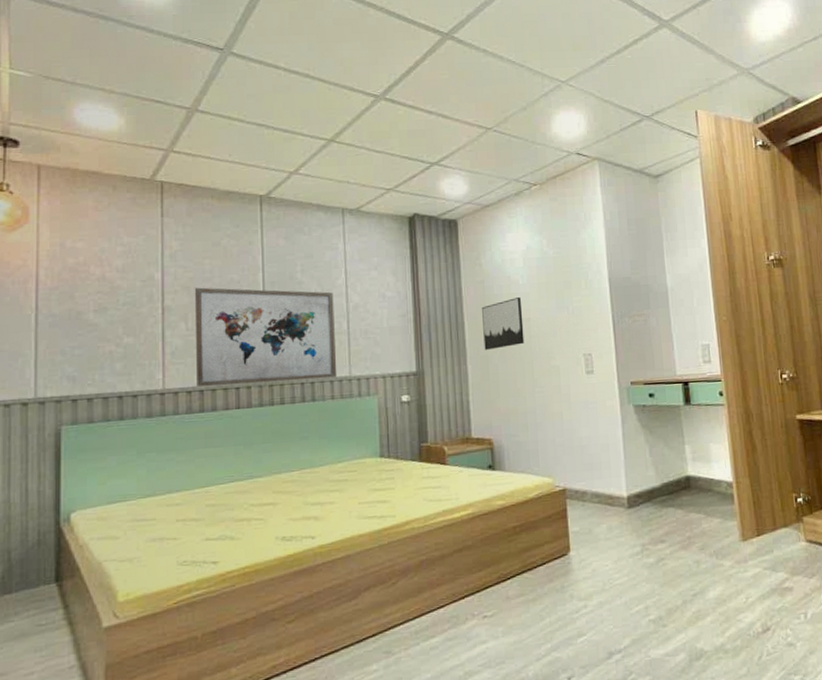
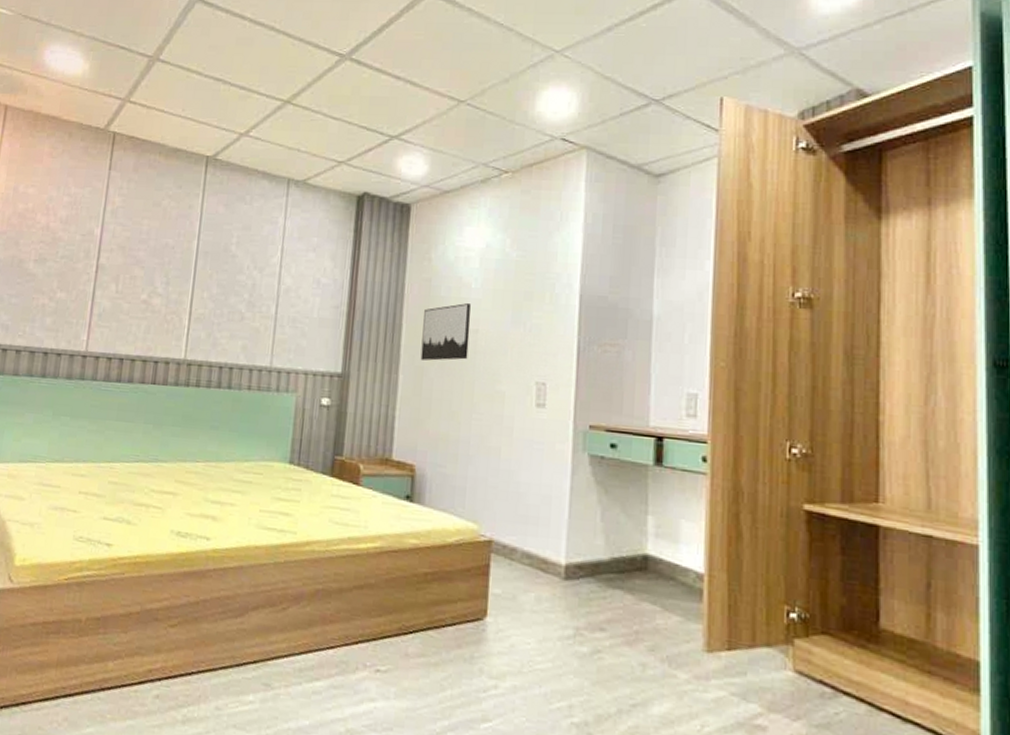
wall art: present [194,287,337,388] -> none [117,248,266,366]

